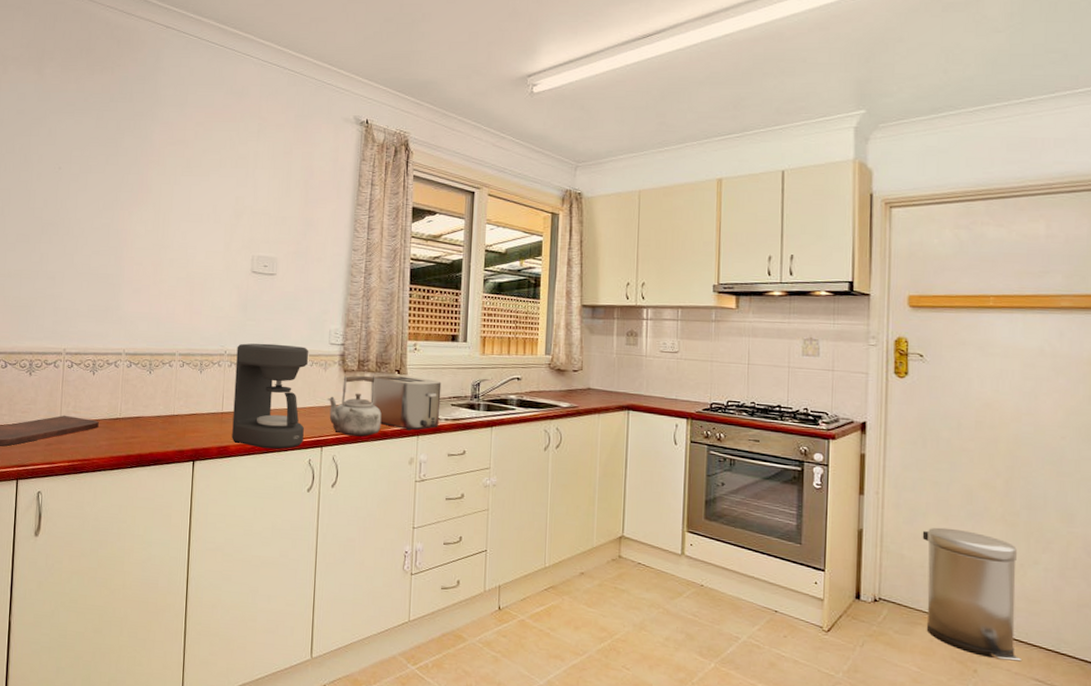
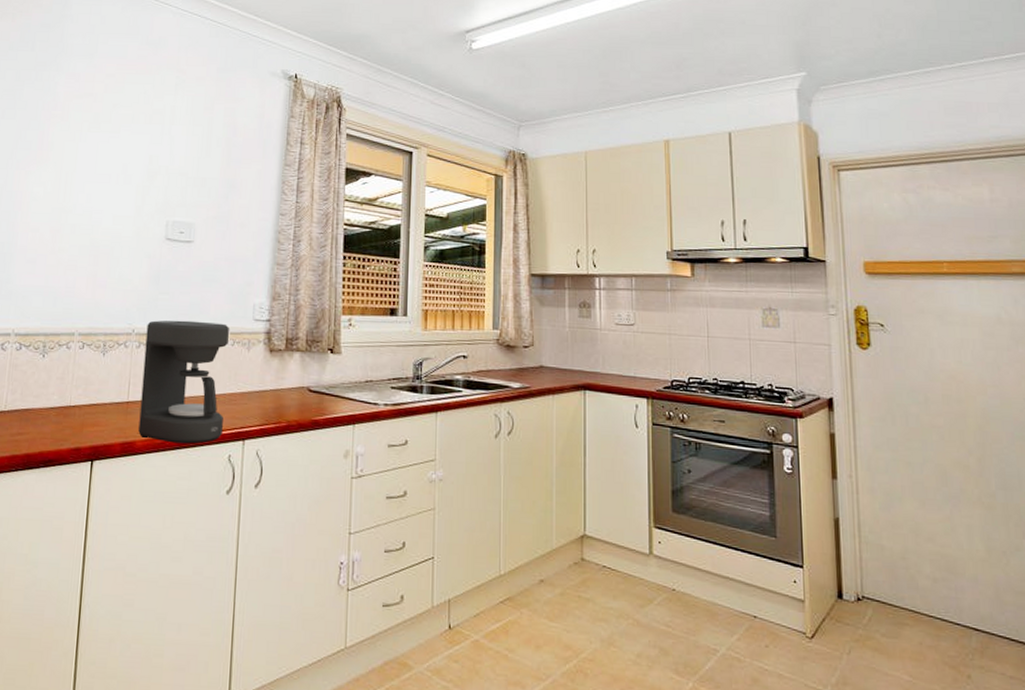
kettle: present [327,375,382,438] -> none [250,355,313,428]
toaster: present [373,375,442,432] -> none [302,354,380,420]
pedal bin: present [922,527,1023,663] -> none [900,513,1016,665]

